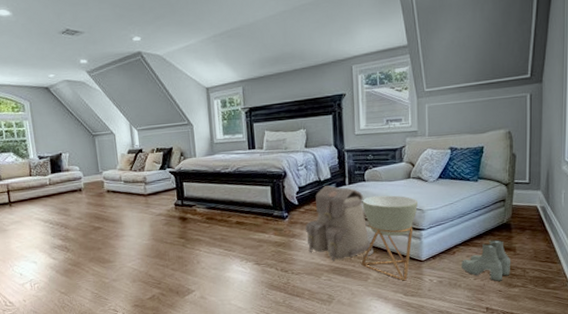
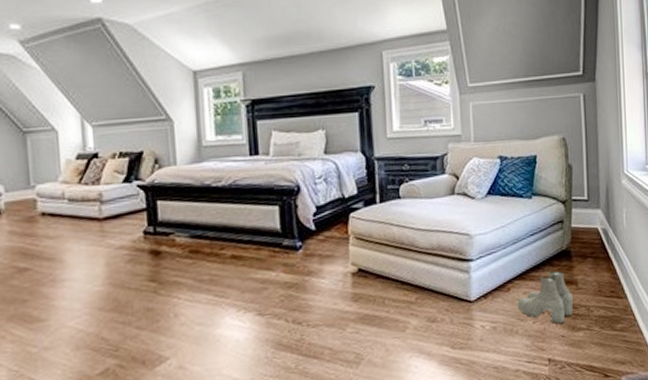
backpack: present [305,185,373,262] -> none [324,204,412,307]
planter: present [361,195,418,281] -> none [397,216,464,330]

